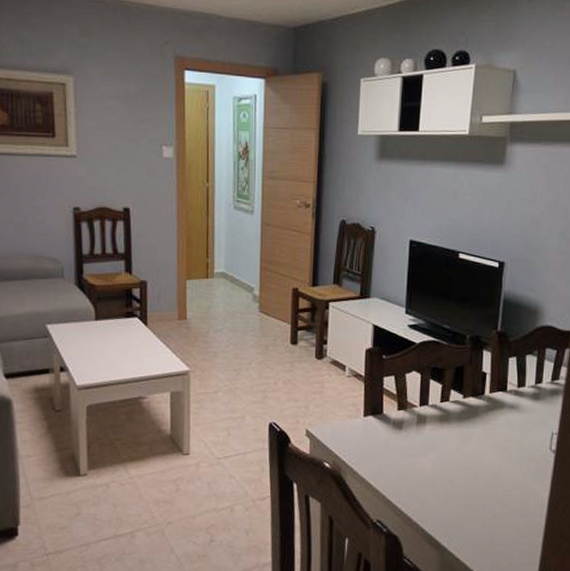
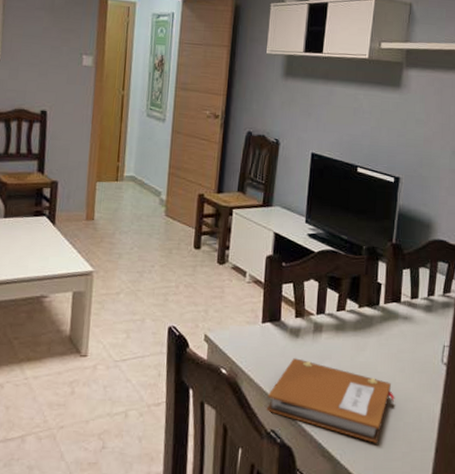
notebook: none [371,450,502,530] -> present [266,358,395,443]

